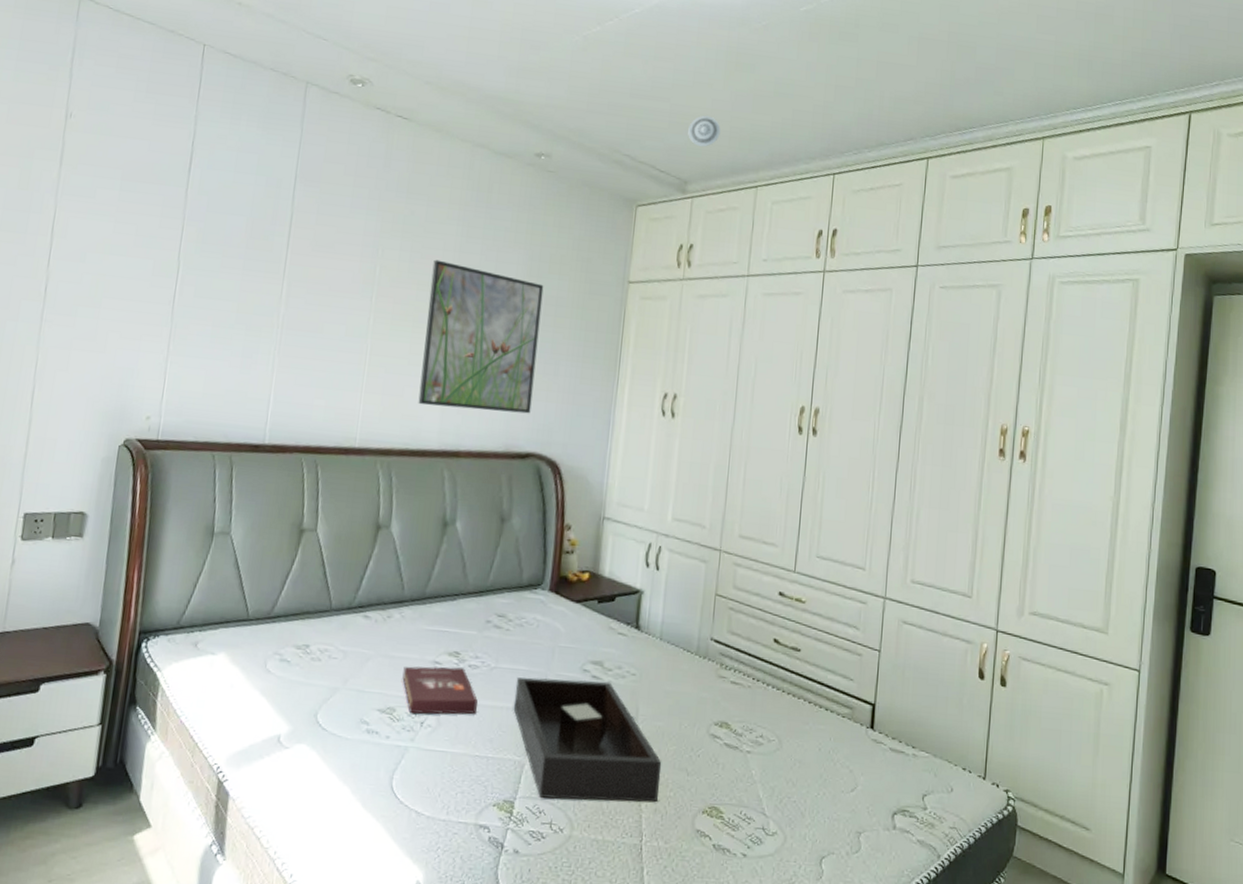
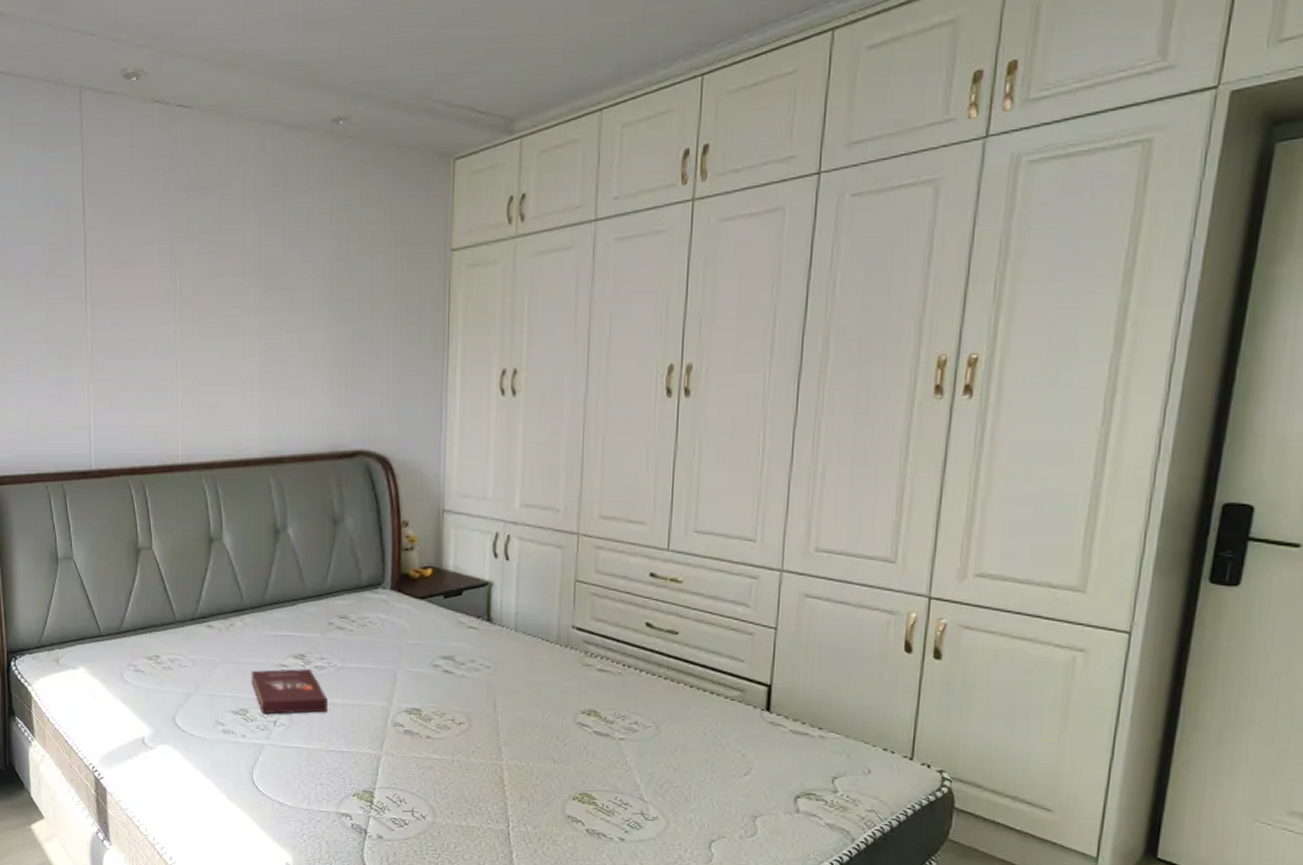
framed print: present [418,259,544,414] -> none [234,258,356,414]
tray: present [513,677,662,802] -> none [364,675,525,790]
smoke detector: present [688,115,721,147] -> none [511,32,552,73]

